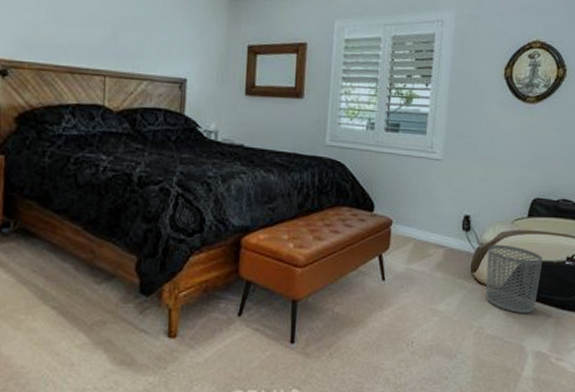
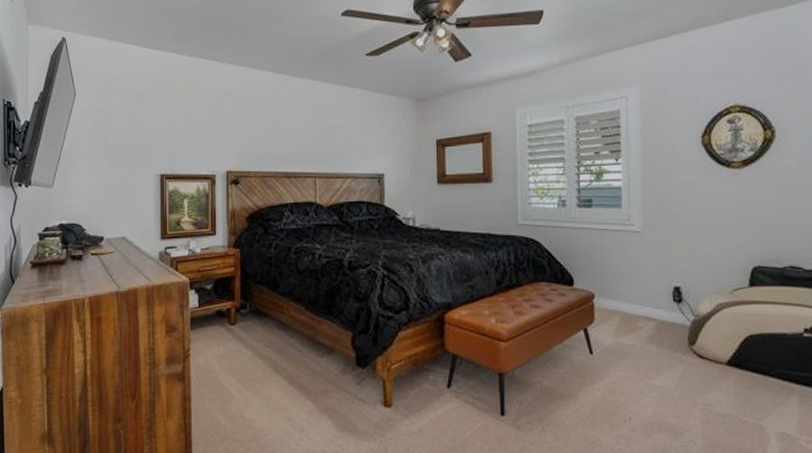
waste bin: present [485,244,542,313] -> none [705,316,774,390]

